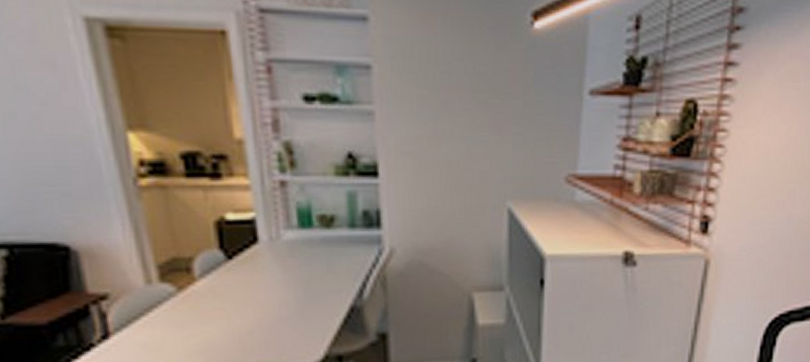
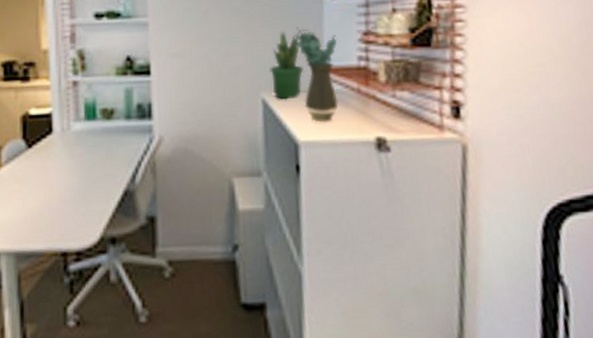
planter: none [518,131,556,209] -> present [270,31,304,99]
vase: none [550,127,593,235] -> present [296,27,339,123]

